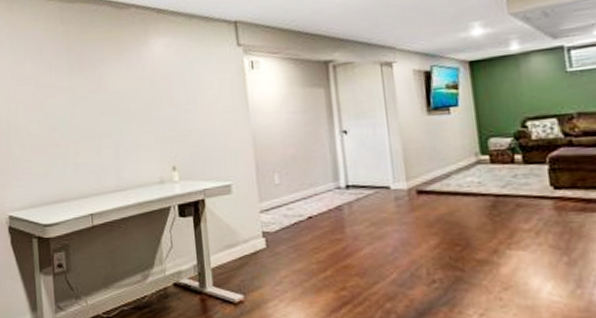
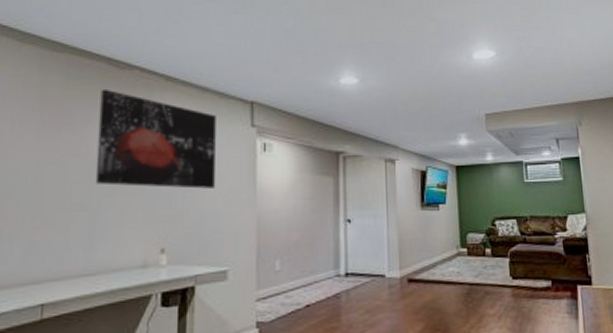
wall art: none [108,29,212,114] -> present [95,88,216,189]

